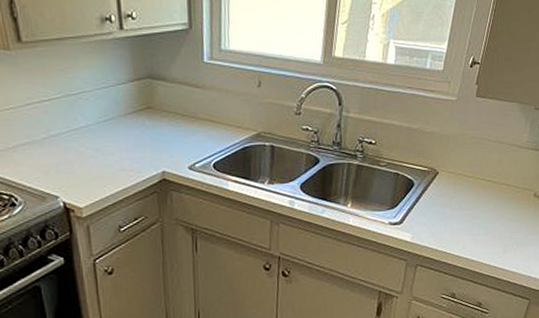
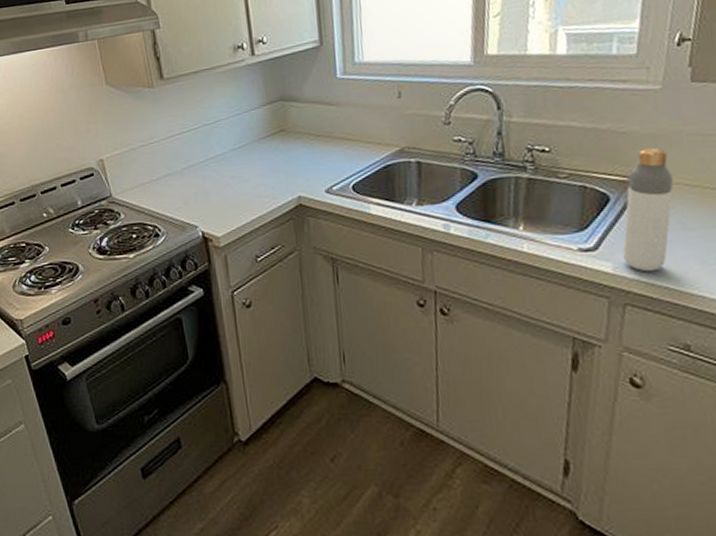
bottle: none [419,146,457,241] -> present [623,148,674,272]

